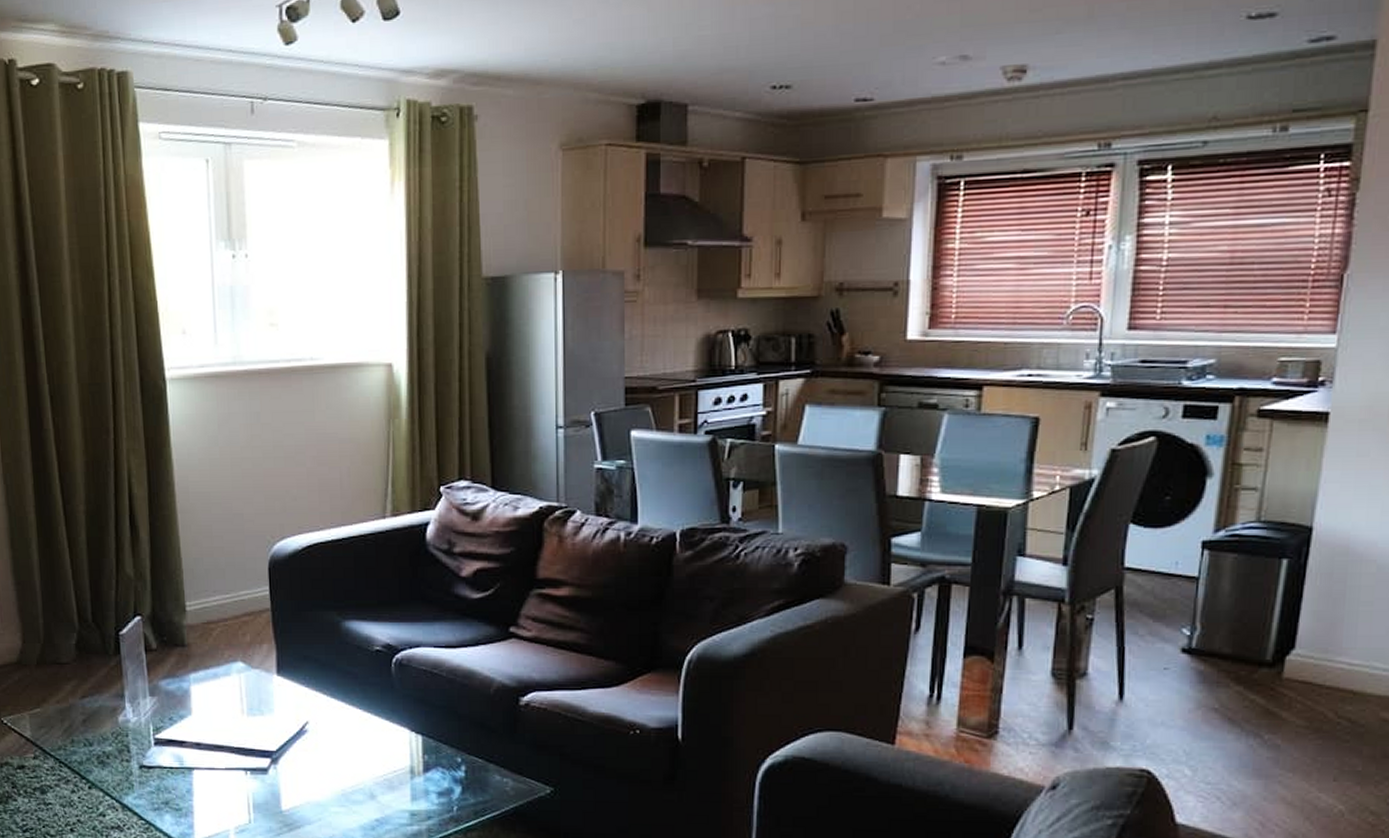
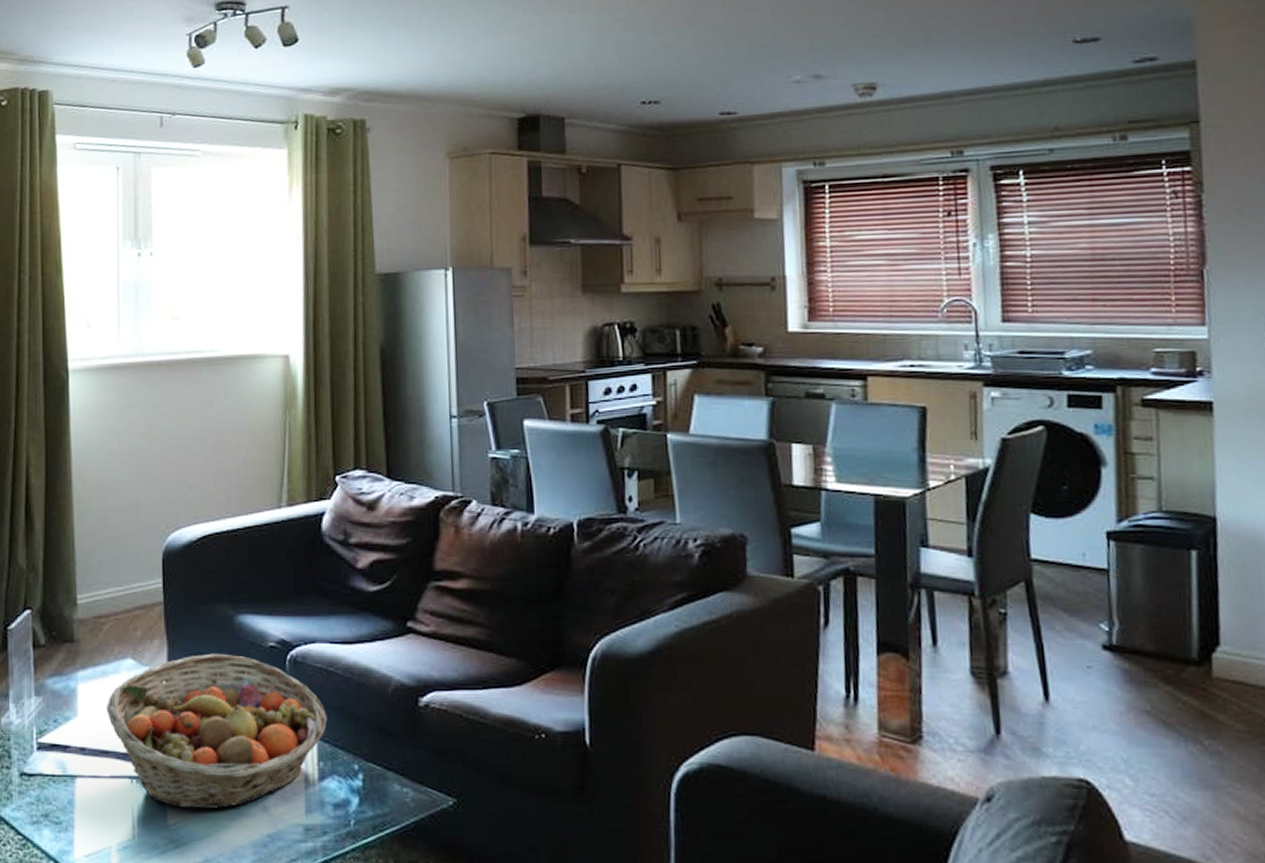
fruit basket: none [219,657,432,798] -> present [106,653,327,810]

